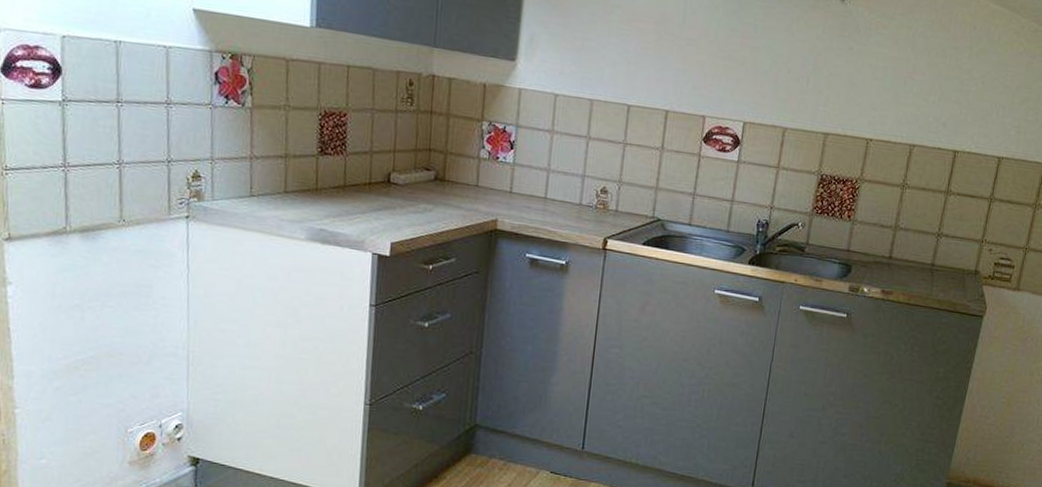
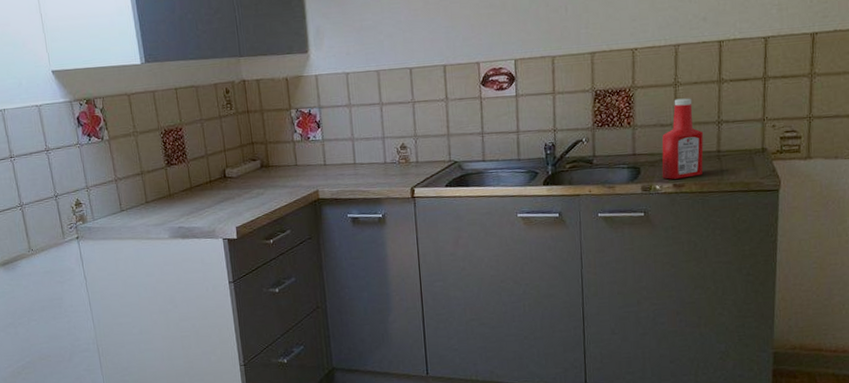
ketchup bottle: none [872,201,921,286] -> present [662,98,704,180]

